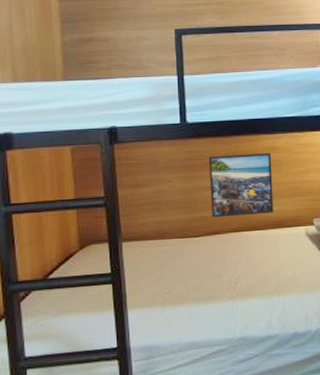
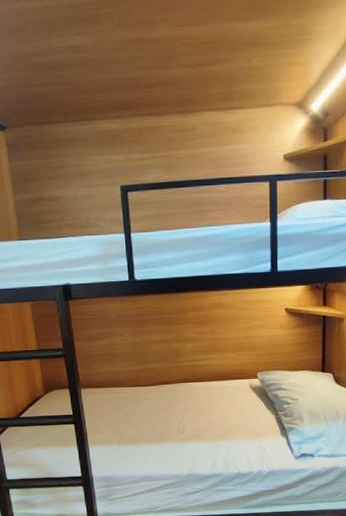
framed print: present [208,153,274,218] -> none [156,309,219,369]

